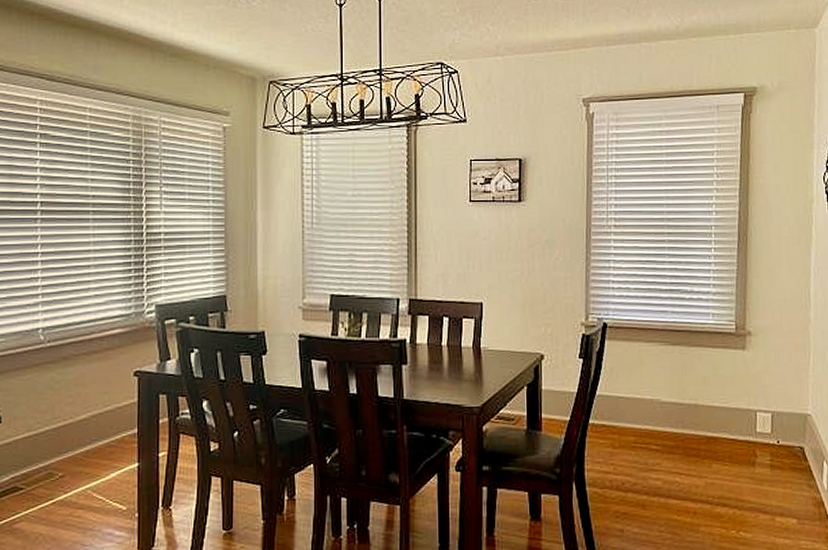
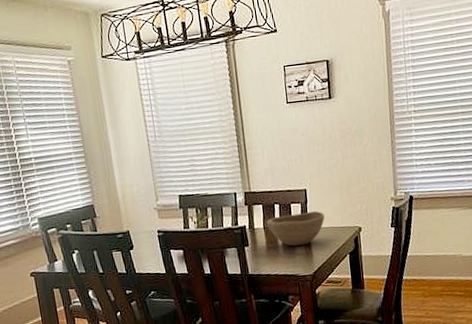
bowl: none [431,329,502,370] -> present [266,210,325,246]

